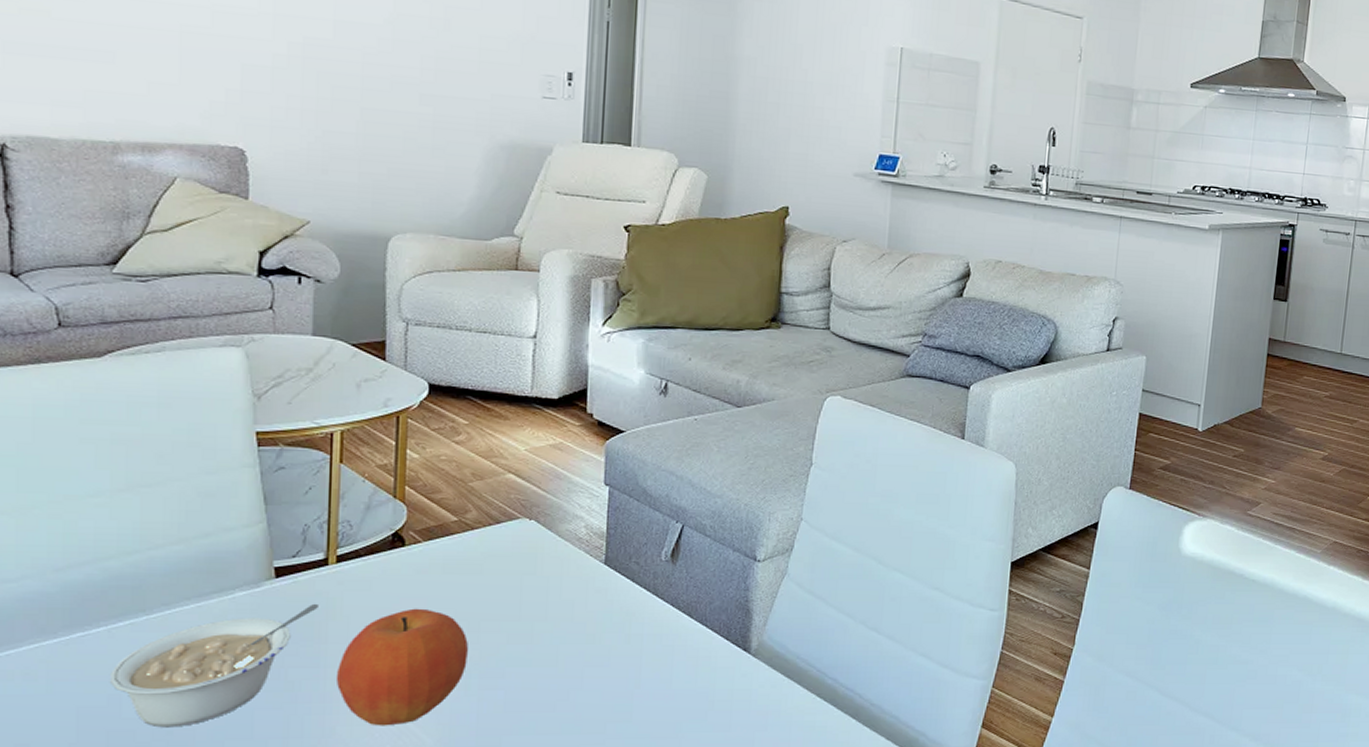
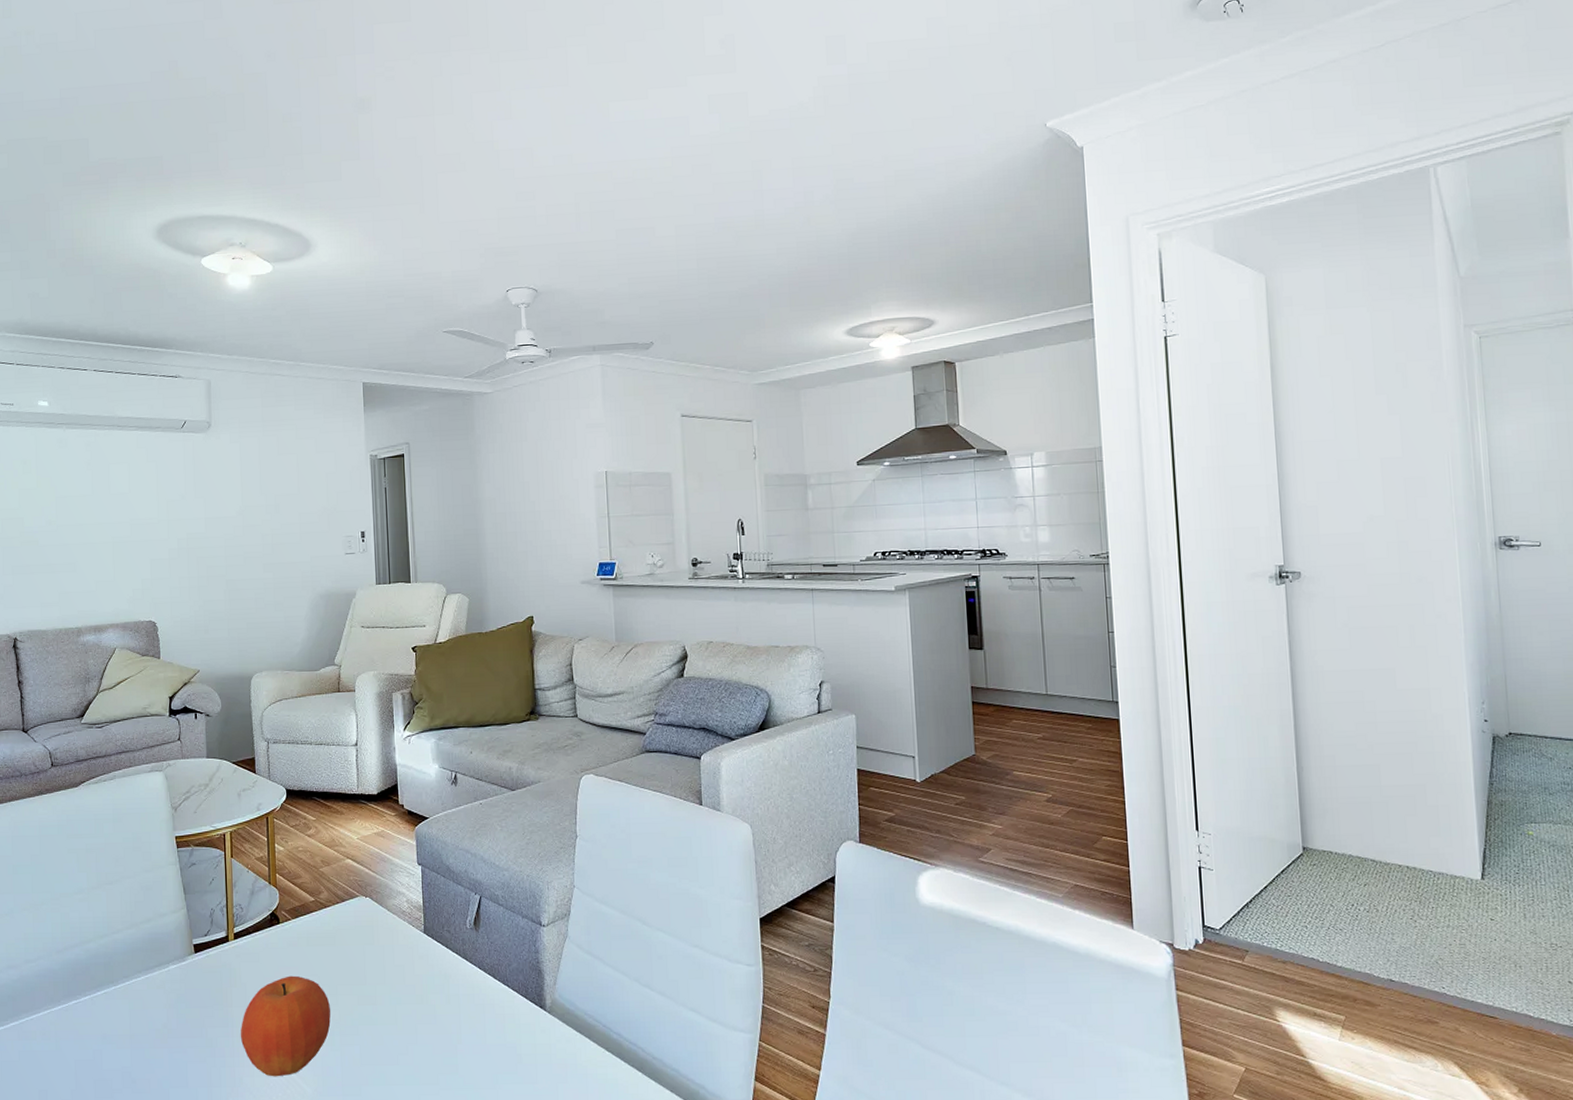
legume: present [109,603,318,728] -> none [94,973,225,1078]

